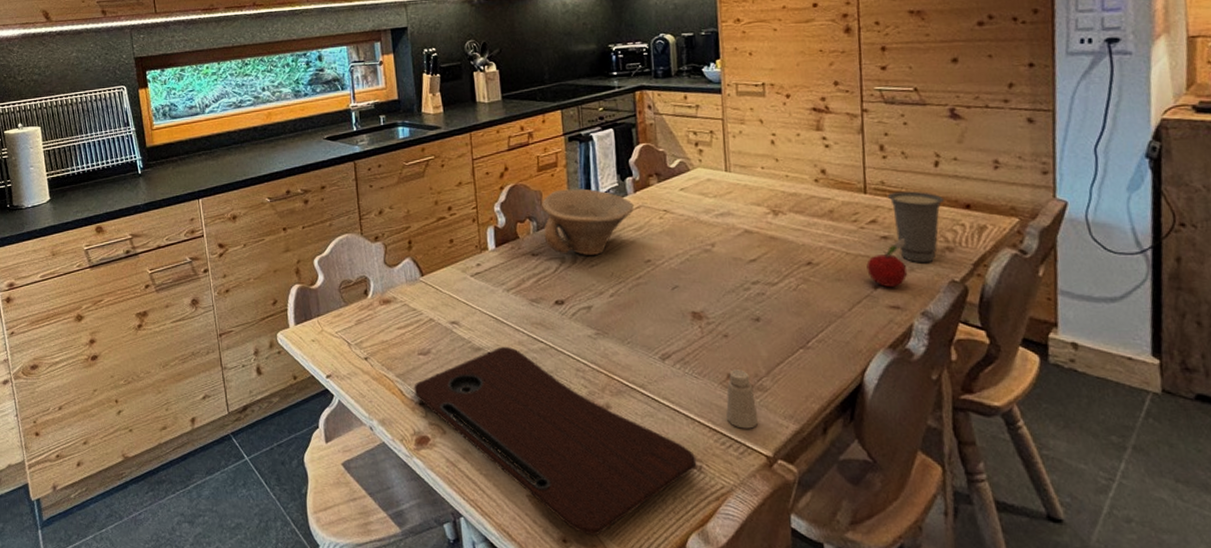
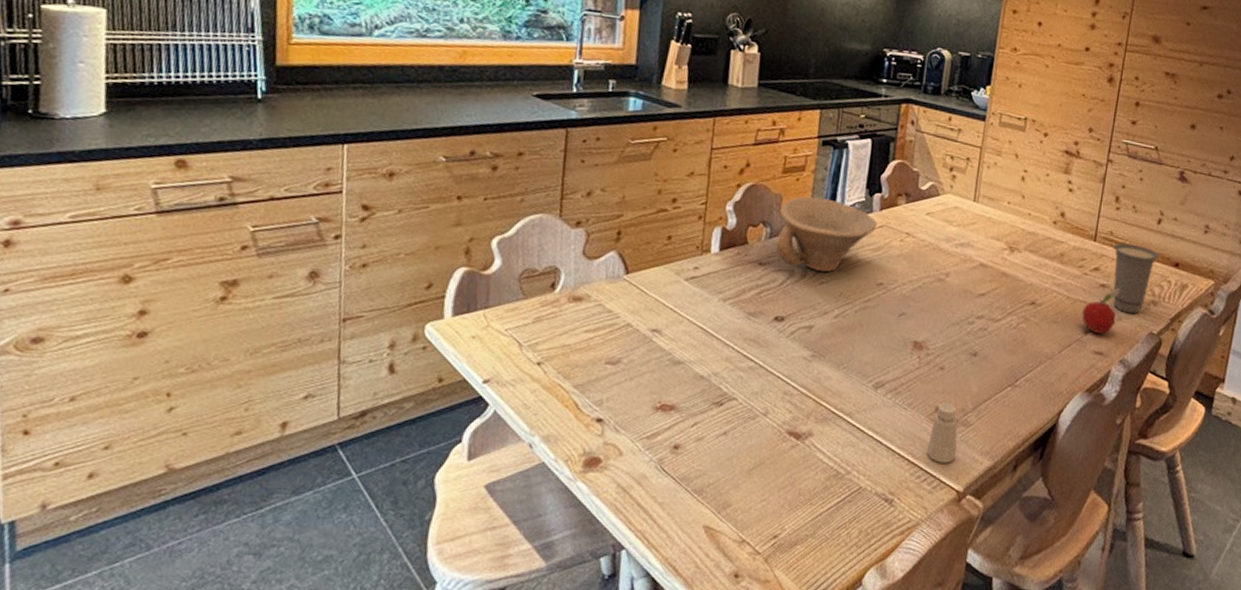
cutting board: present [414,346,697,536] -> none [592,361,890,571]

